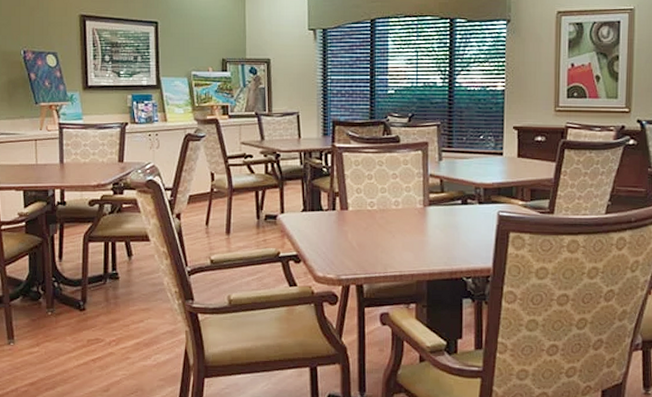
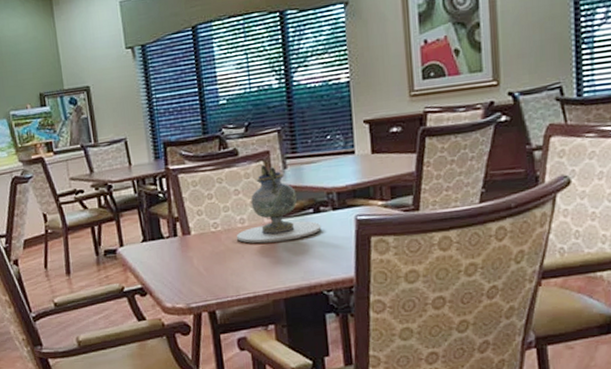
decorative vase: none [389,154,467,227] -> present [236,164,322,244]

